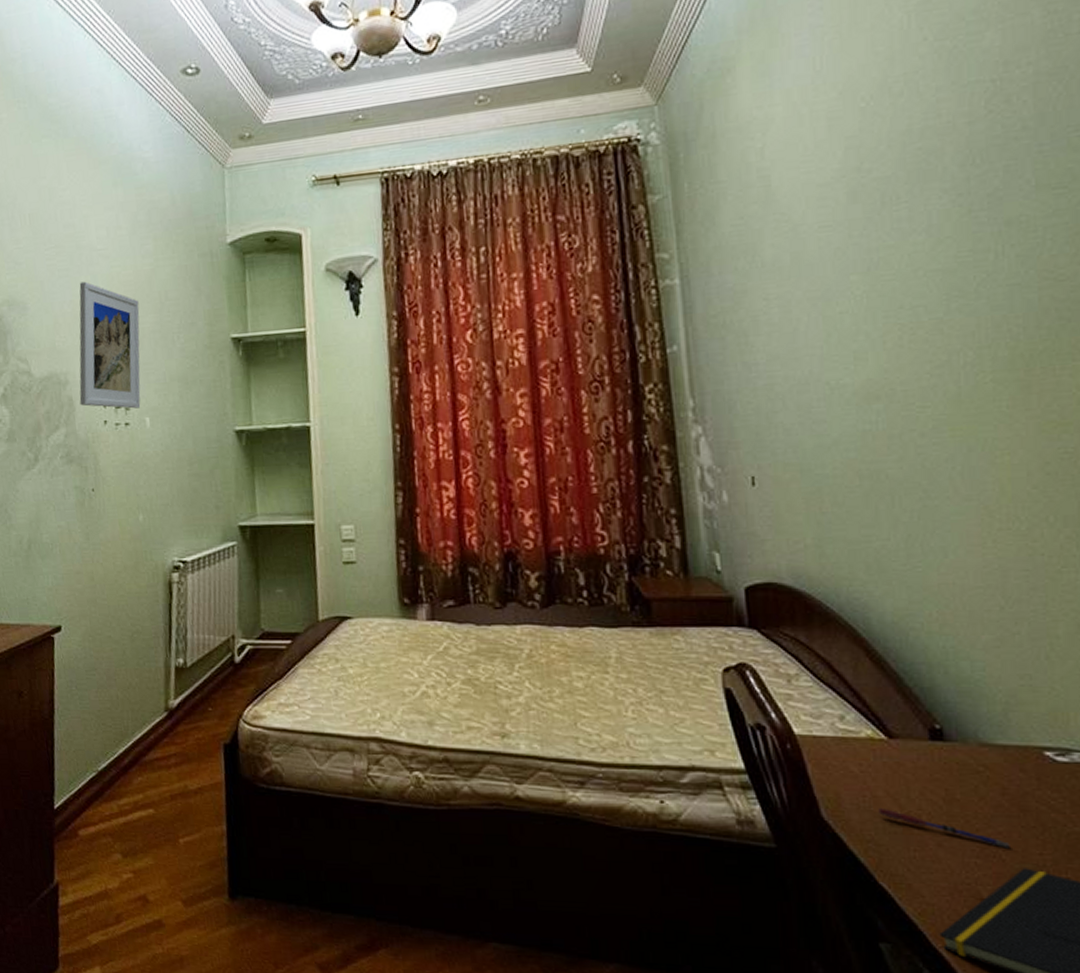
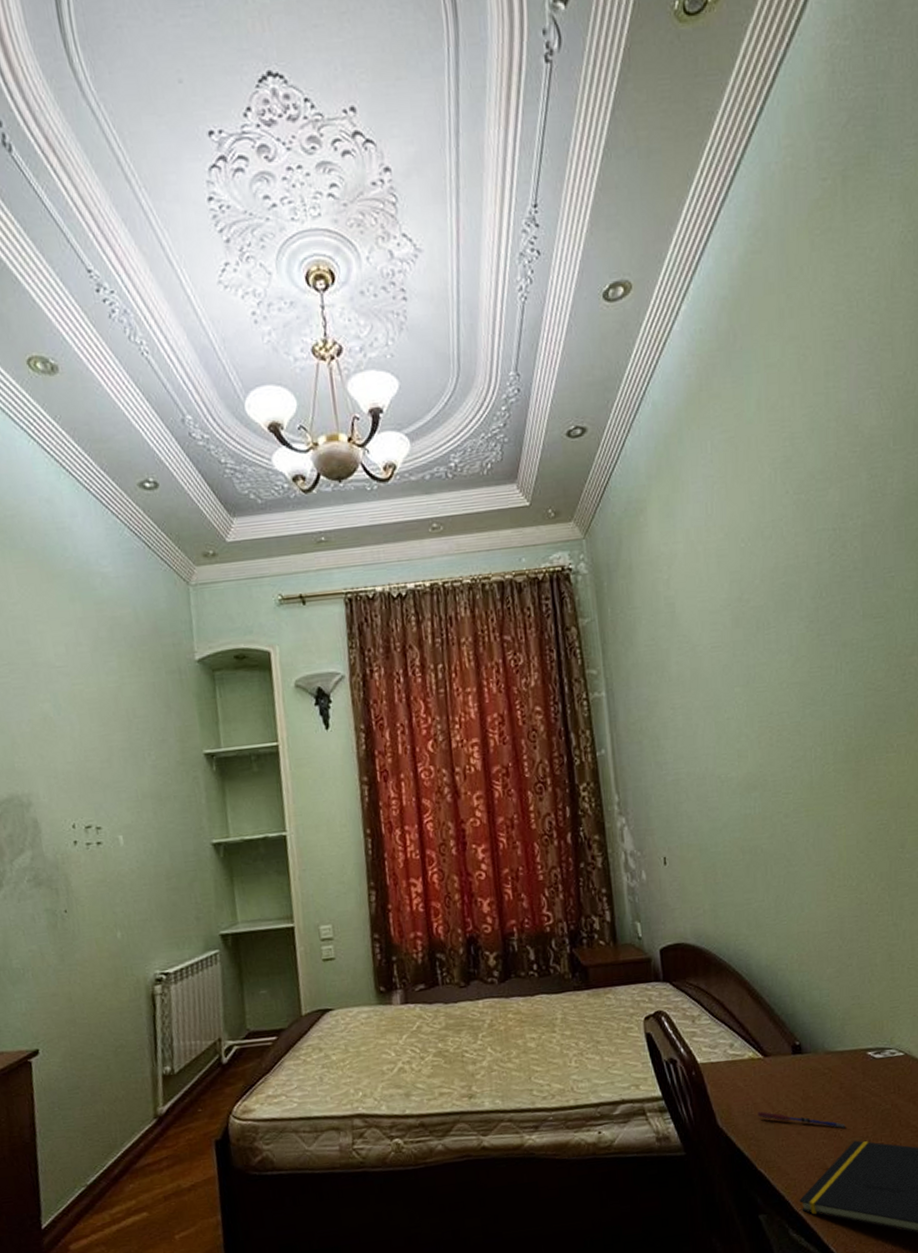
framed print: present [79,281,141,409] -> none [38,699,113,828]

